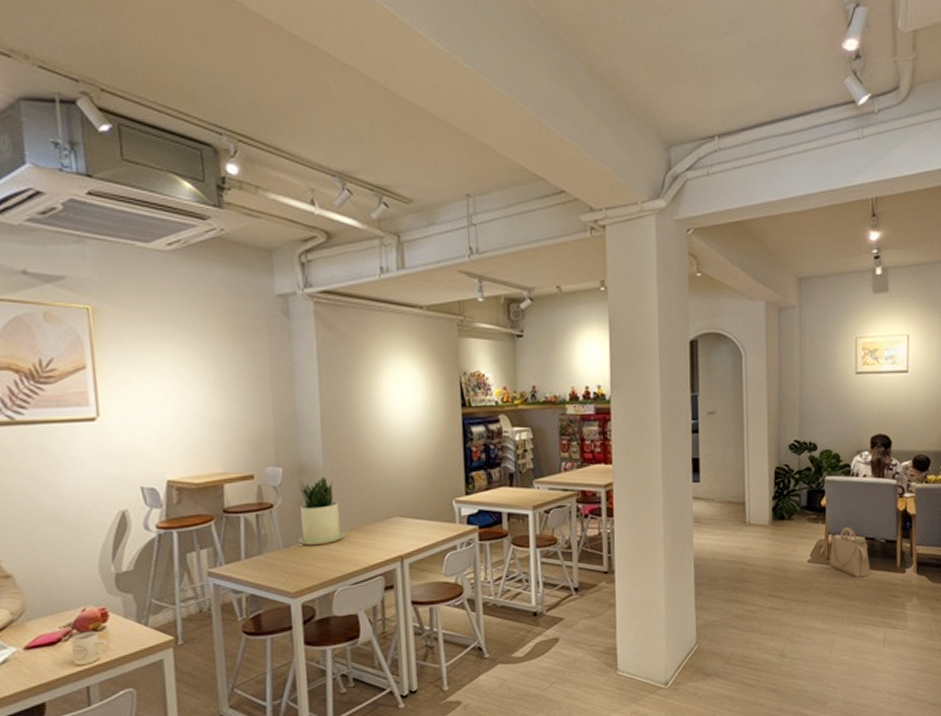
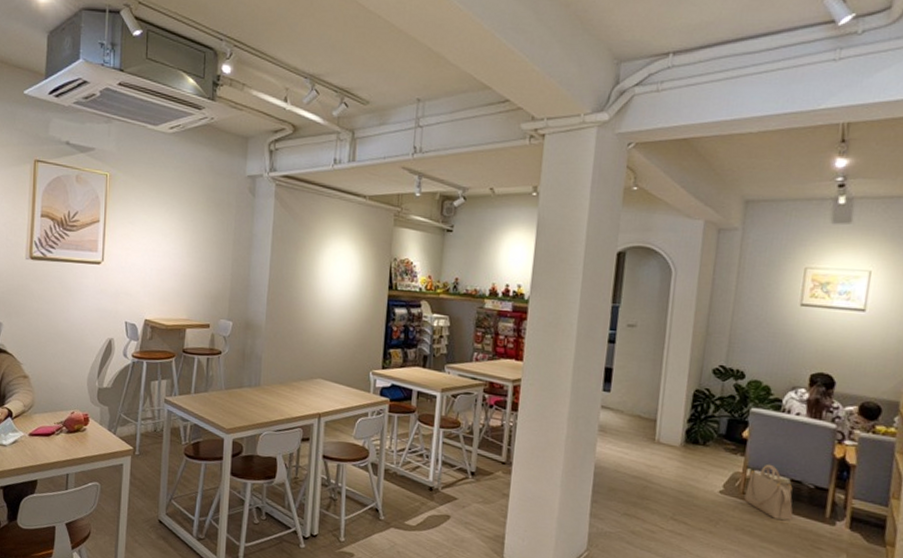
mug: present [70,630,109,666] -> none [60,430,86,457]
planter: present [297,476,345,546] -> none [236,334,275,393]

